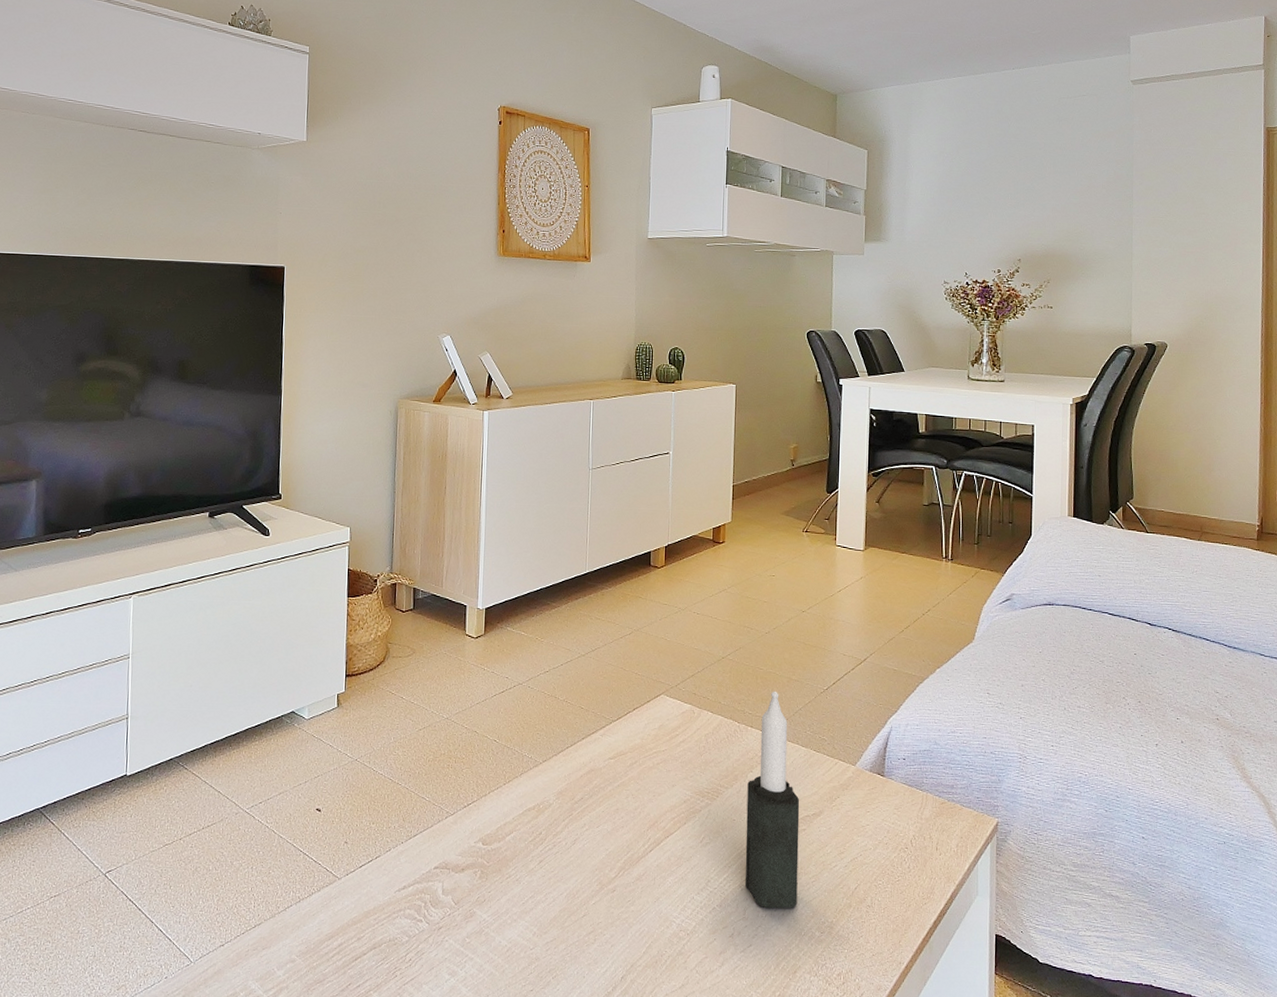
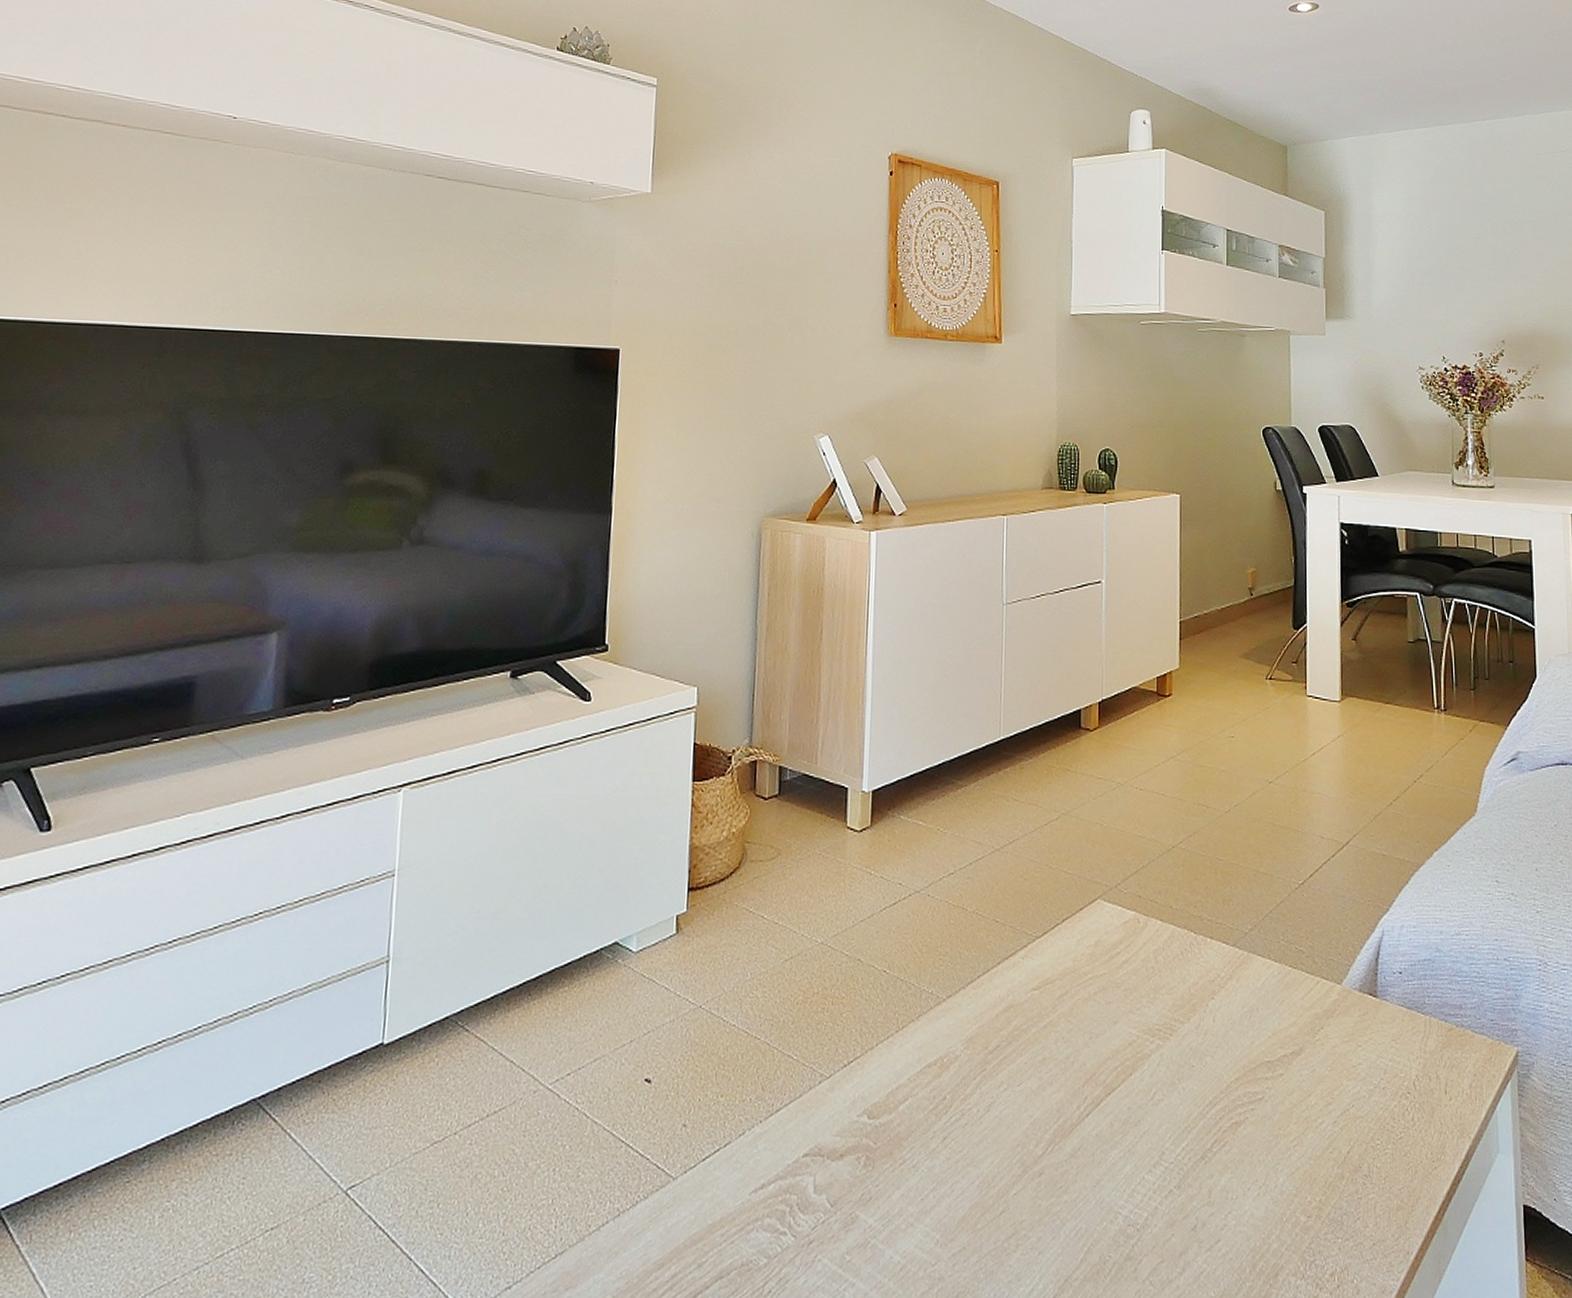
candle: present [745,691,800,909] -> none [1208,888,1276,1188]

